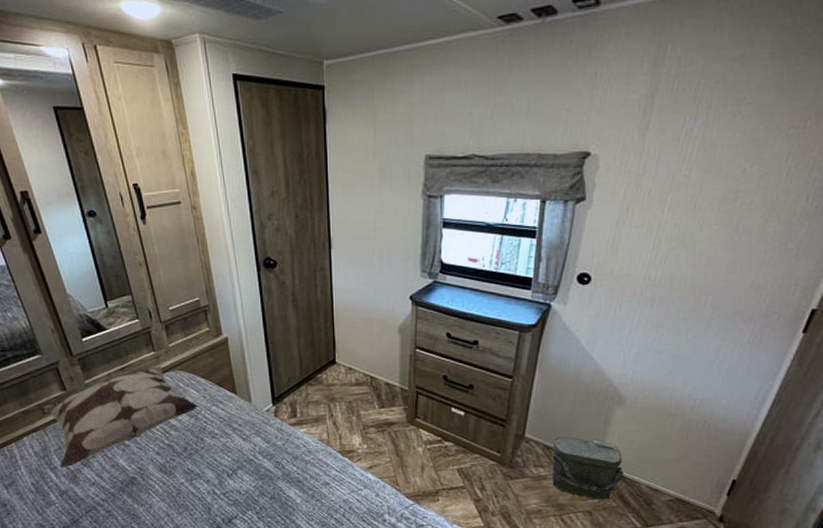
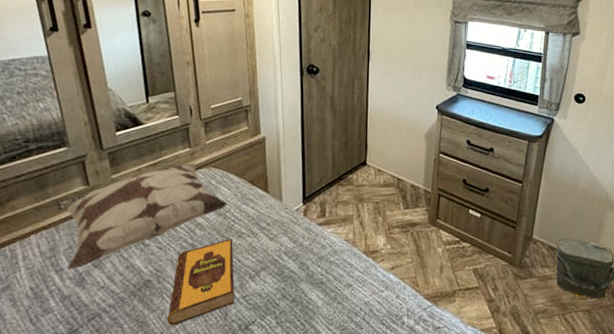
hardback book: none [154,438,215,519] -> present [166,238,235,326]

